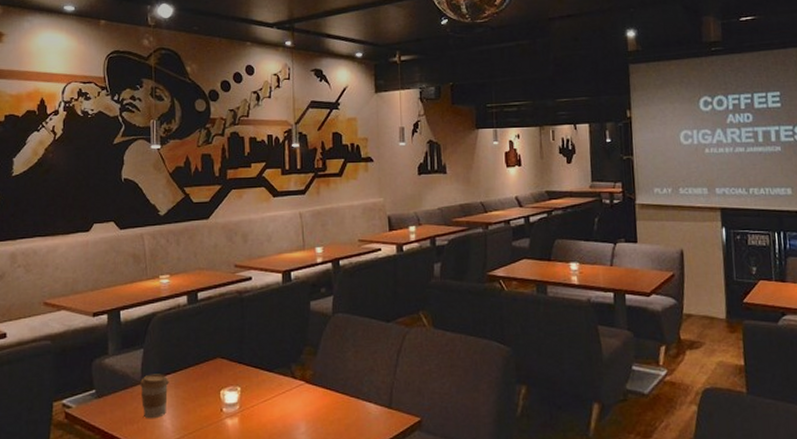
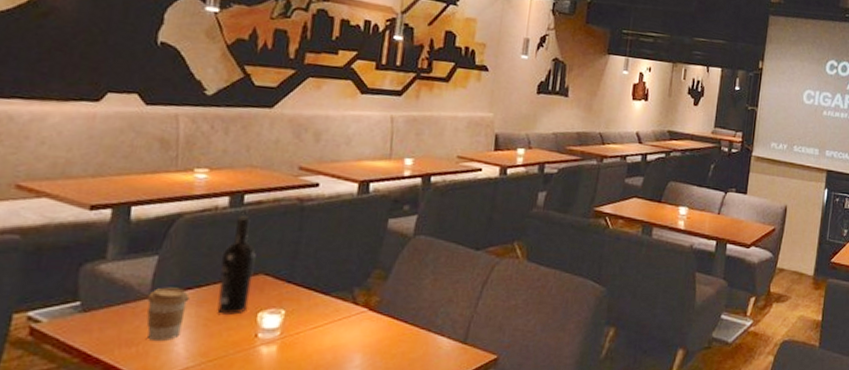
wine bottle: none [187,310,212,394] -> present [217,216,256,315]

